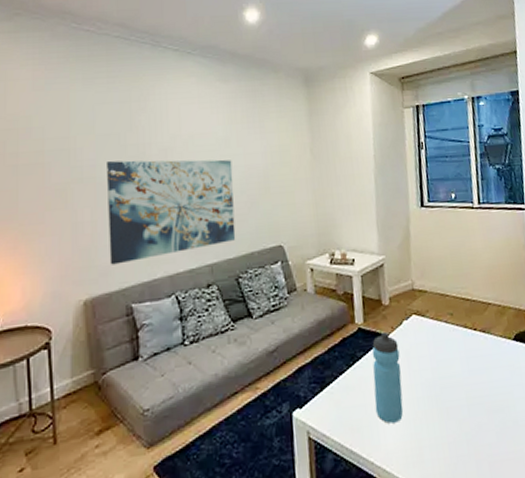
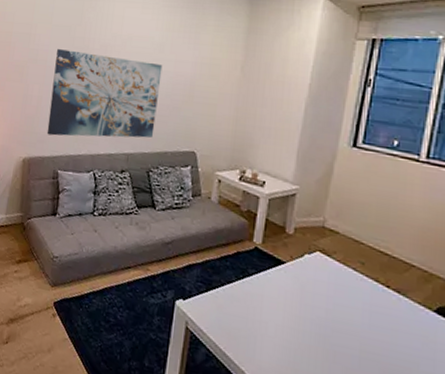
water bottle: present [372,333,404,424] -> none [256,259,295,346]

